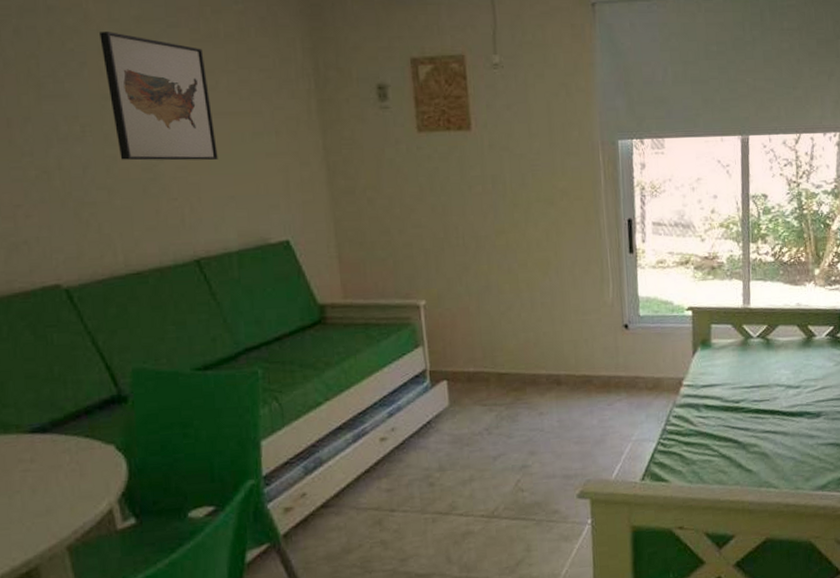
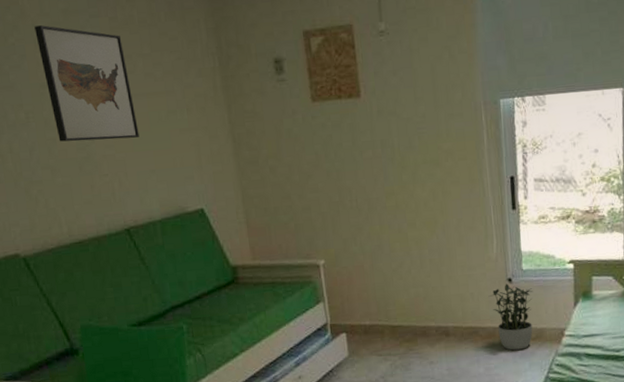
potted plant: none [603,330,650,401] -> present [488,283,533,350]

